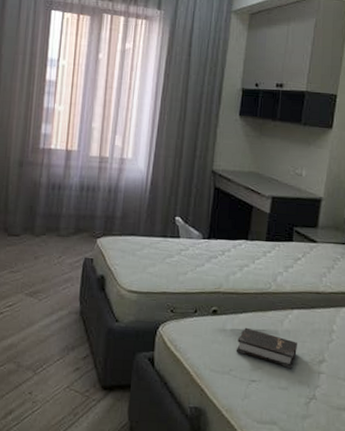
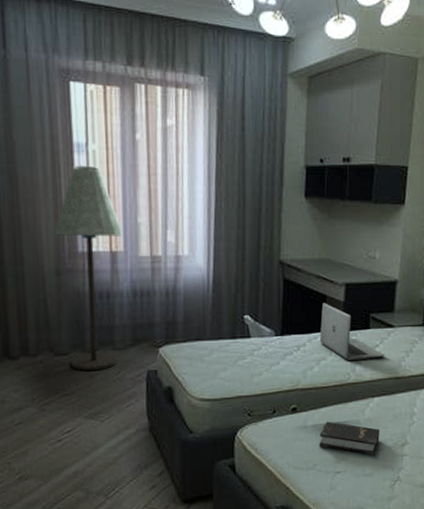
floor lamp: none [20,76,78,253] -> present [54,165,123,371]
laptop: none [243,212,307,272] -> present [319,303,385,360]

